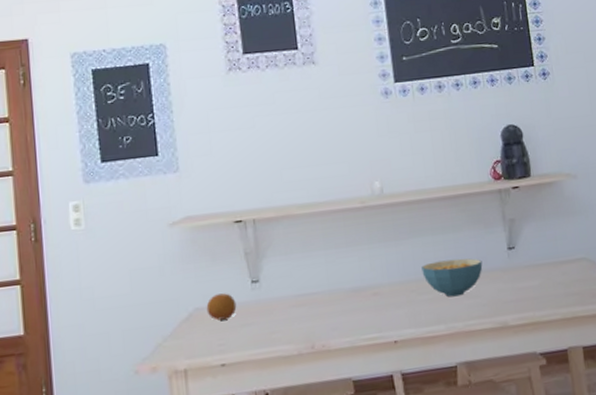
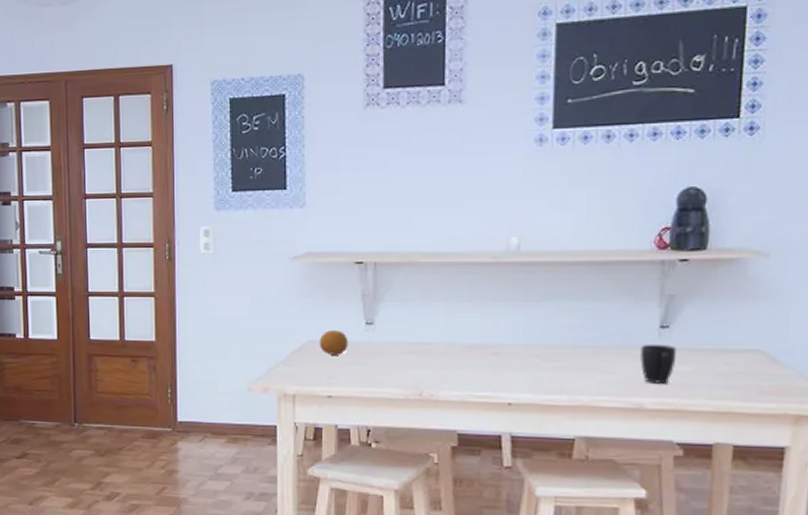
cereal bowl: present [421,258,483,297] -> none [551,329,625,369]
mug: none [495,264,526,301] -> present [639,344,677,384]

